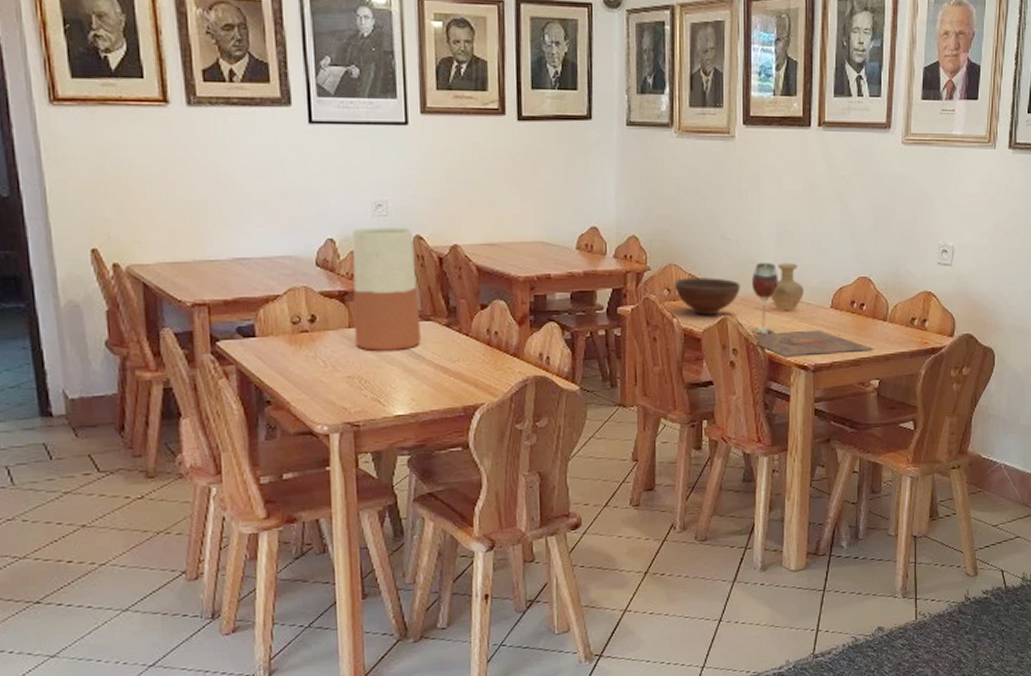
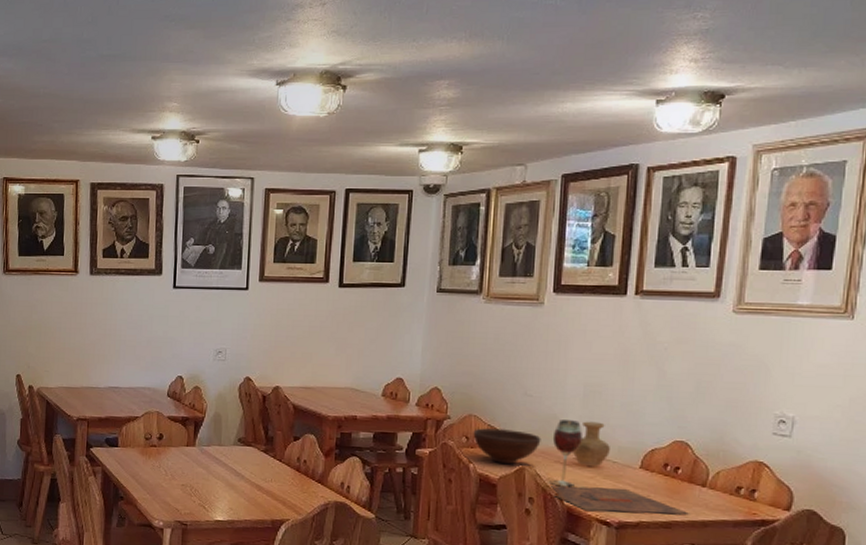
vase: present [352,228,421,351] -> none [190,369,244,468]

